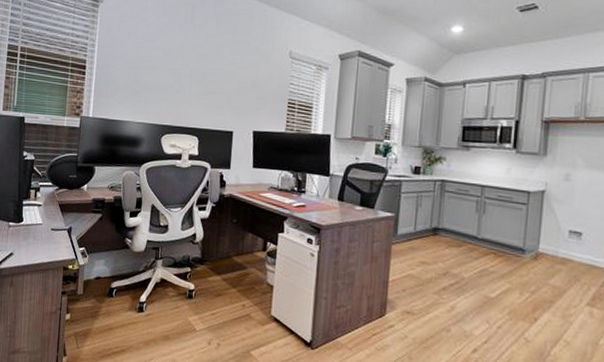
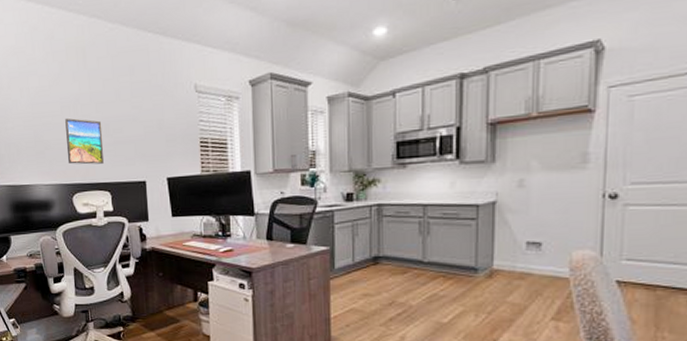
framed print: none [162,65,200,110] -> present [65,118,104,165]

